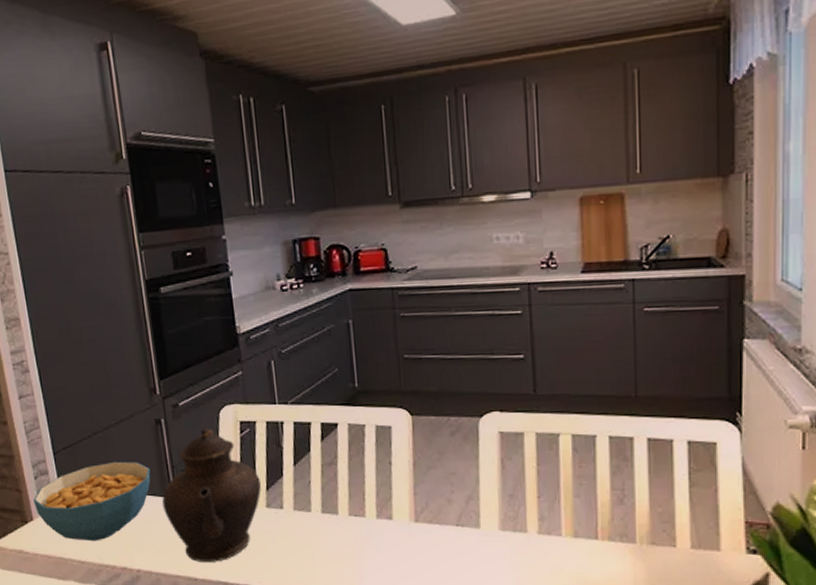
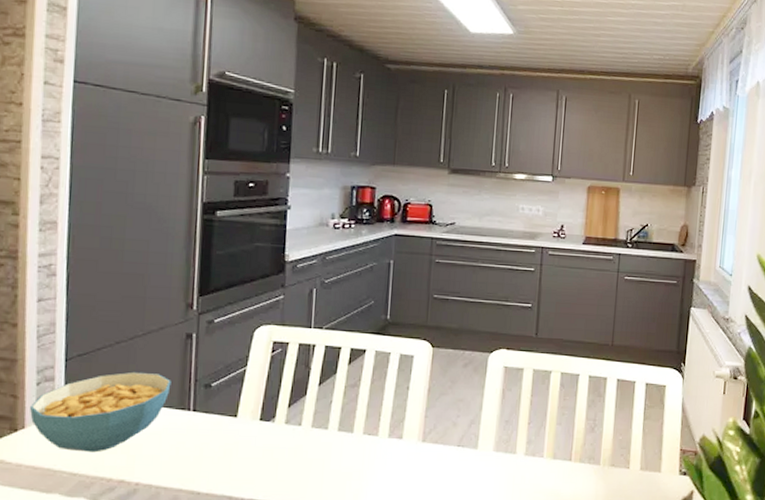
teapot: present [162,429,261,562] -> none [177,346,284,476]

